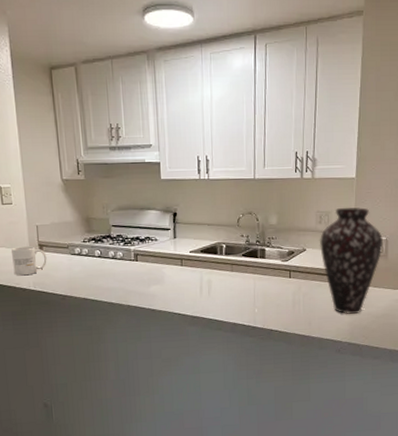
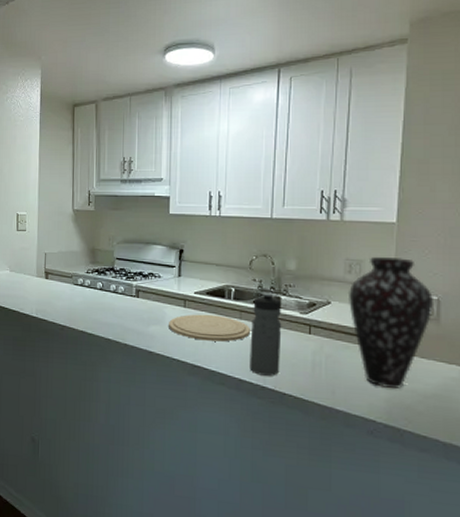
mug: present [10,246,47,276] -> none [19,272,51,302]
plate: none [168,270,242,294] -> present [169,314,251,342]
water bottle: none [241,245,267,318] -> present [250,292,282,376]

